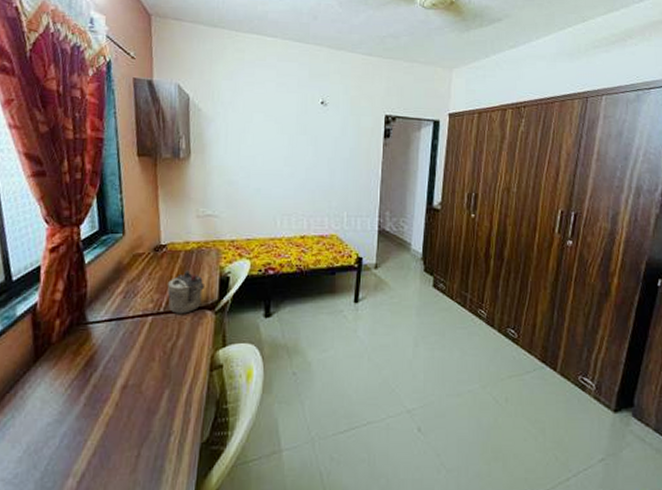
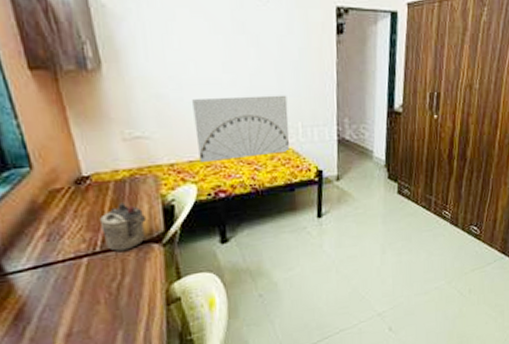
wall art: none [255,186,336,242] -> present [192,95,289,163]

